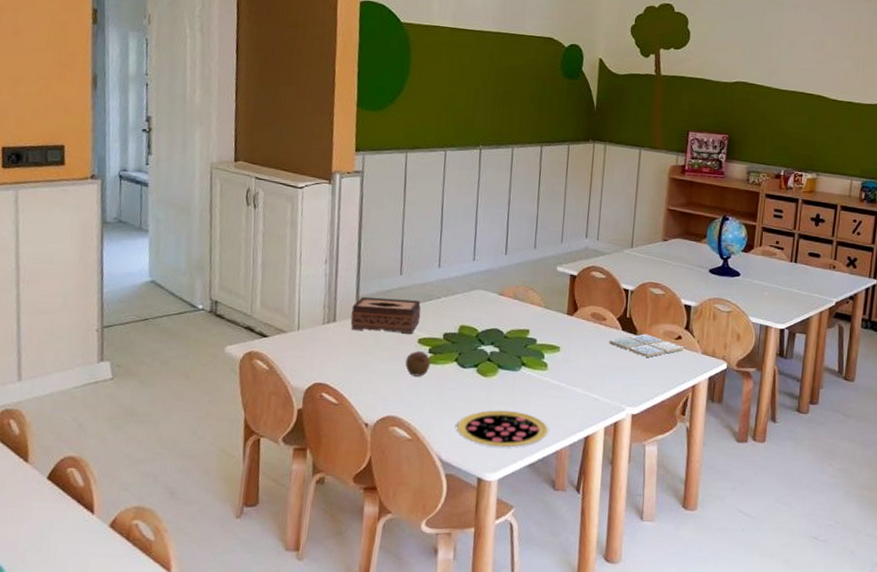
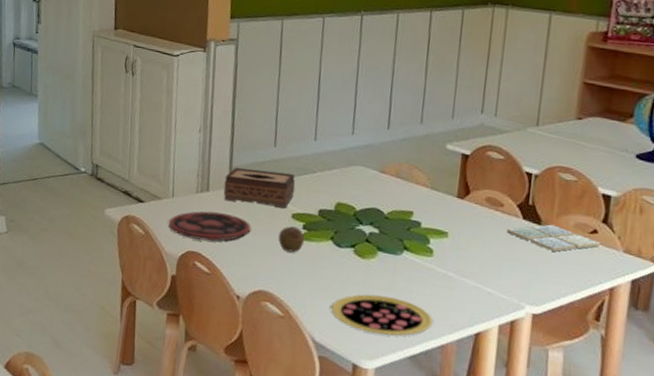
plate: none [294,342,379,372] -> present [169,211,251,241]

